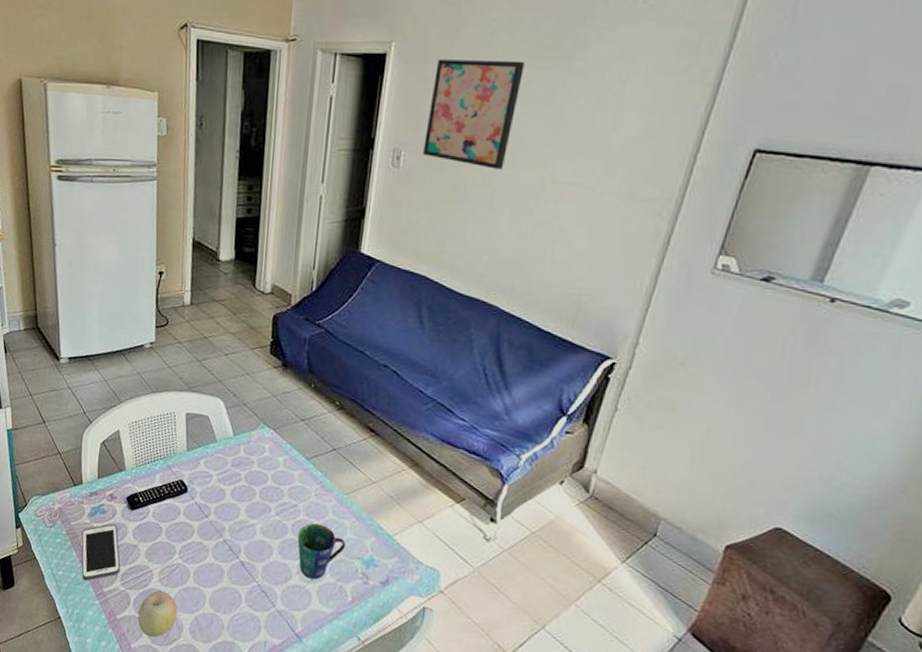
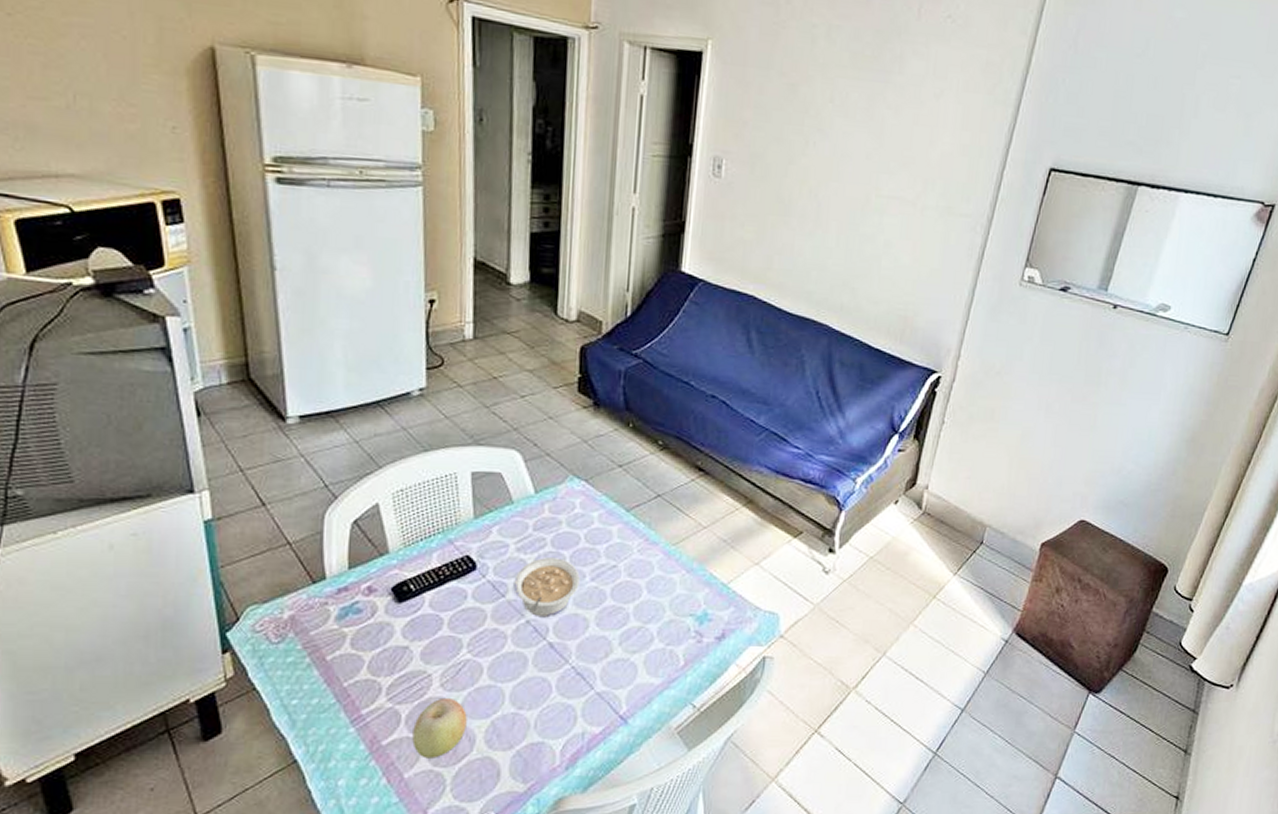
cell phone: present [81,524,121,581] -> none [326,625,386,705]
legume: none [215,490,267,540] -> present [513,557,580,618]
cup: present [297,523,346,580] -> none [618,583,675,648]
wall art: present [423,59,525,170] -> none [746,62,846,182]

